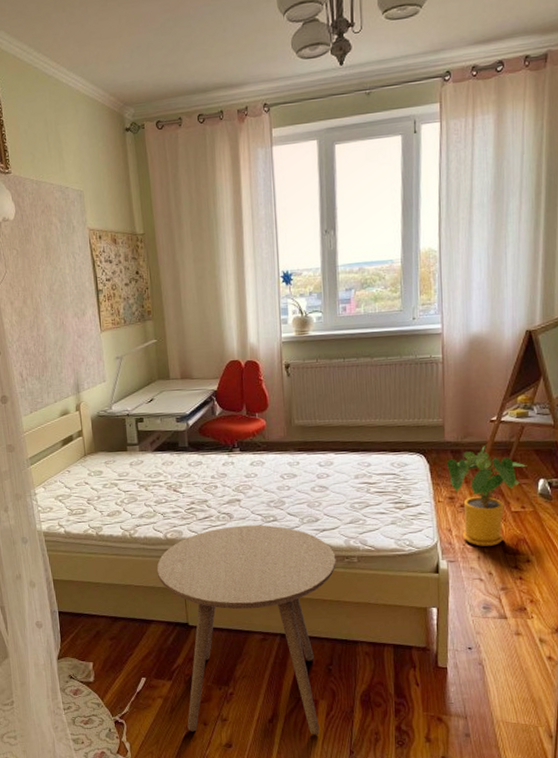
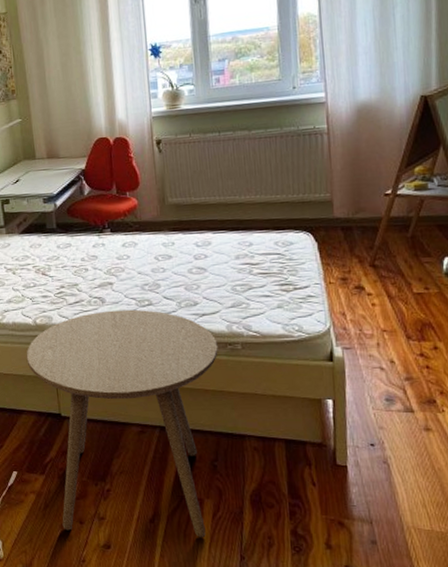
house plant: present [446,444,527,546] -> none [336,220,429,332]

